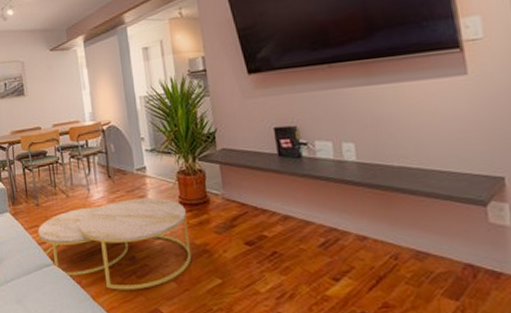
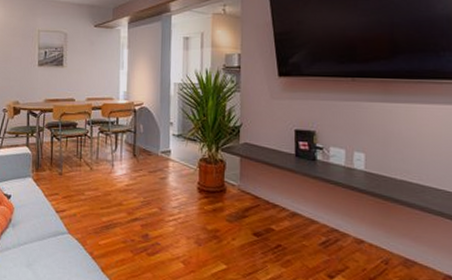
coffee table: present [38,198,192,290] -> none [57,179,202,266]

